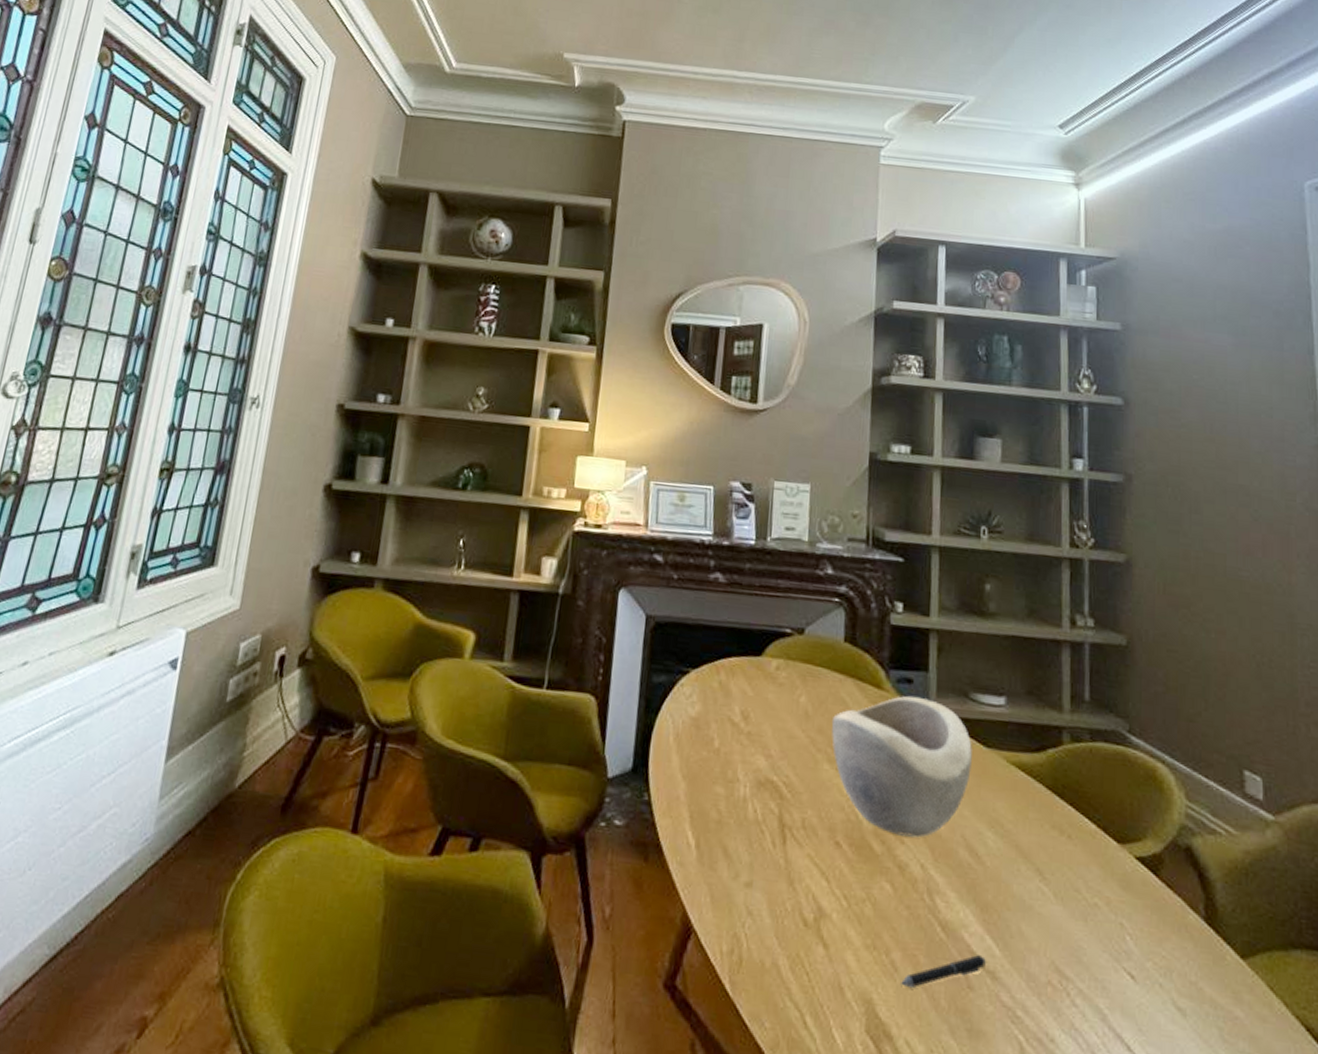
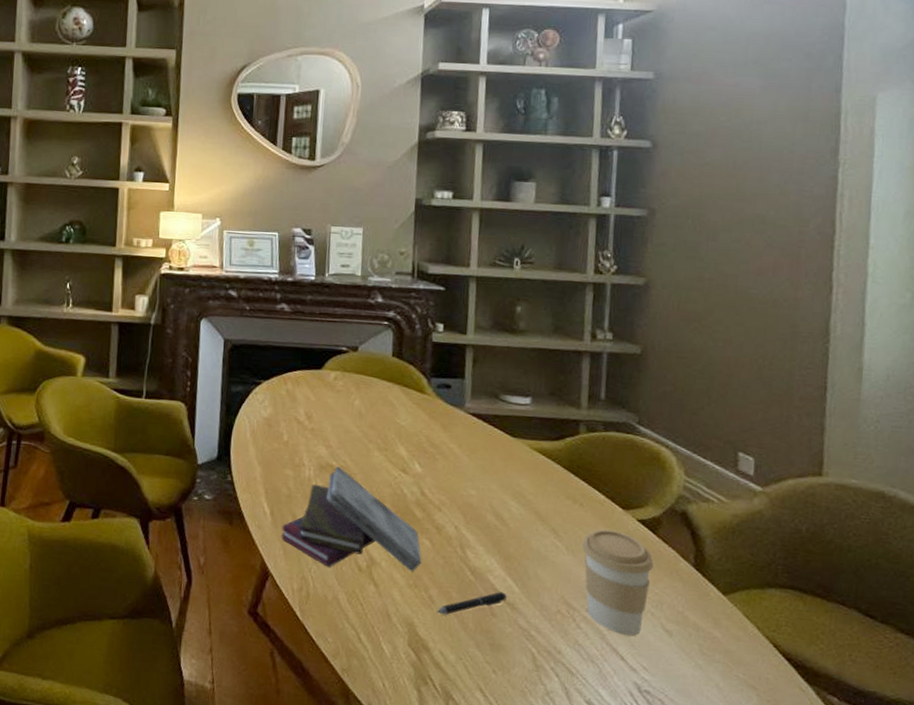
book: none [708,783,882,928] -> present [281,466,422,573]
decorative bowl: present [831,695,972,837] -> none [381,398,501,506]
coffee cup: none [1073,869,1158,1016] -> present [582,529,654,636]

